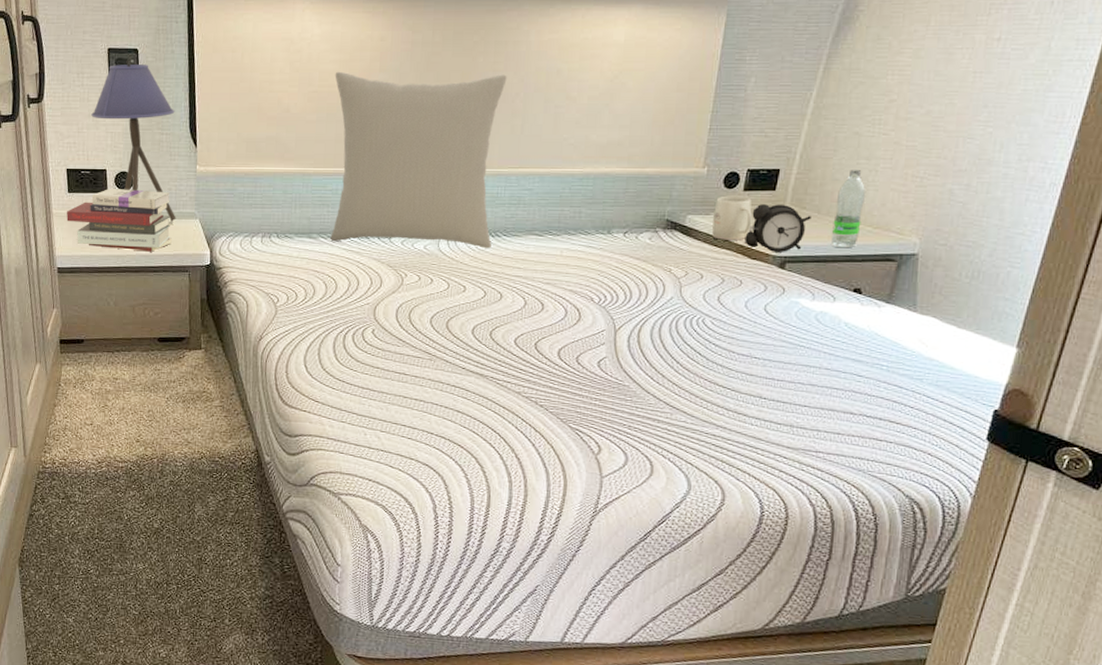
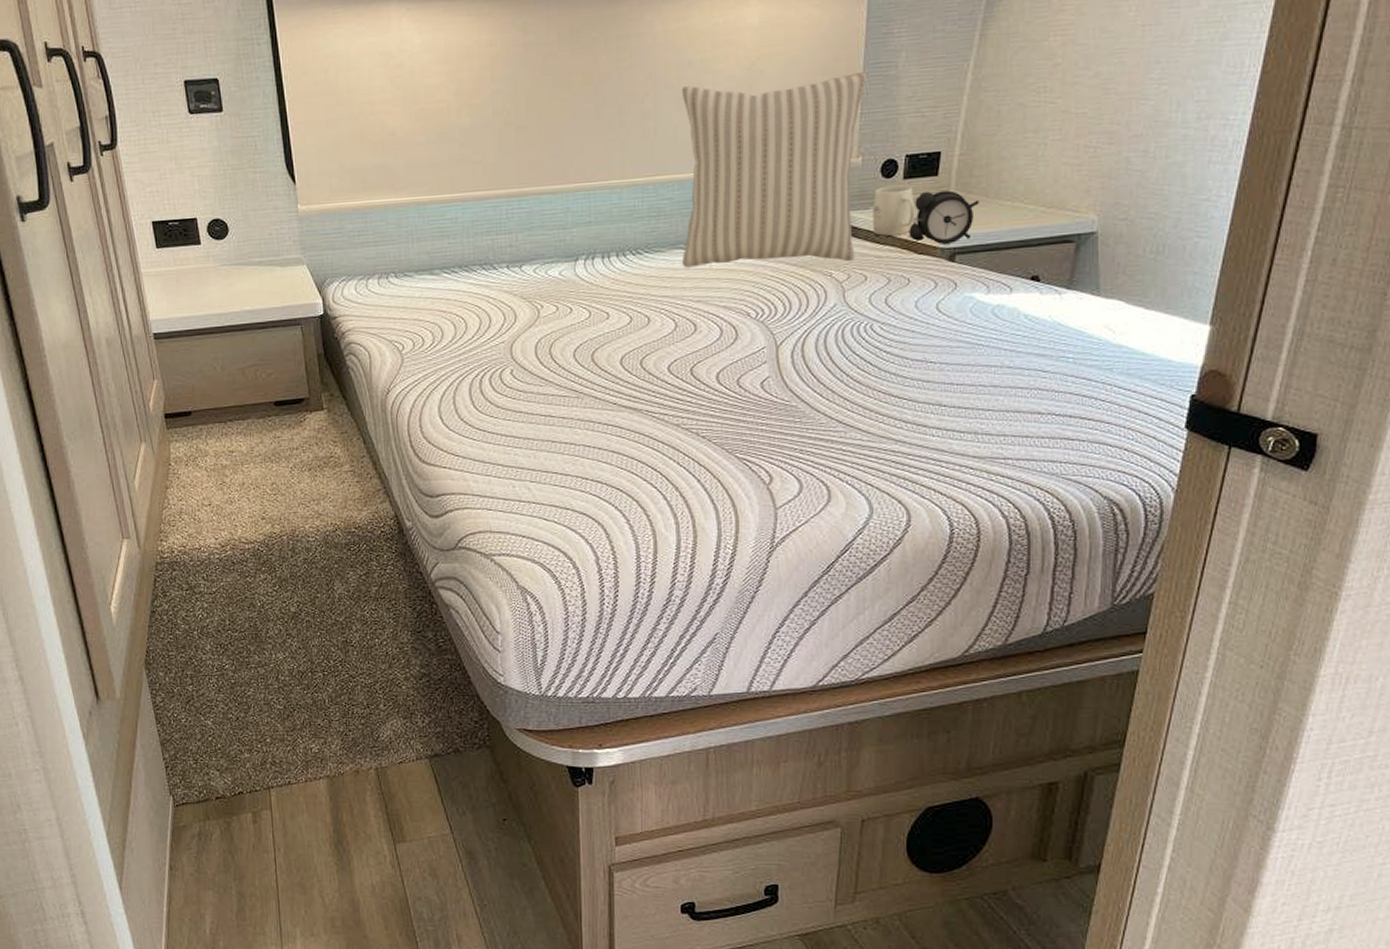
books: present [66,188,172,252] -> none [157,237,278,307]
table lamp: present [91,60,176,224] -> none [173,91,281,273]
pillow: present [330,71,507,249] -> none [442,72,633,277]
pillow: none [536,91,719,261] -> present [681,72,867,268]
bottle: present [830,169,866,249] -> none [1002,144,1037,234]

